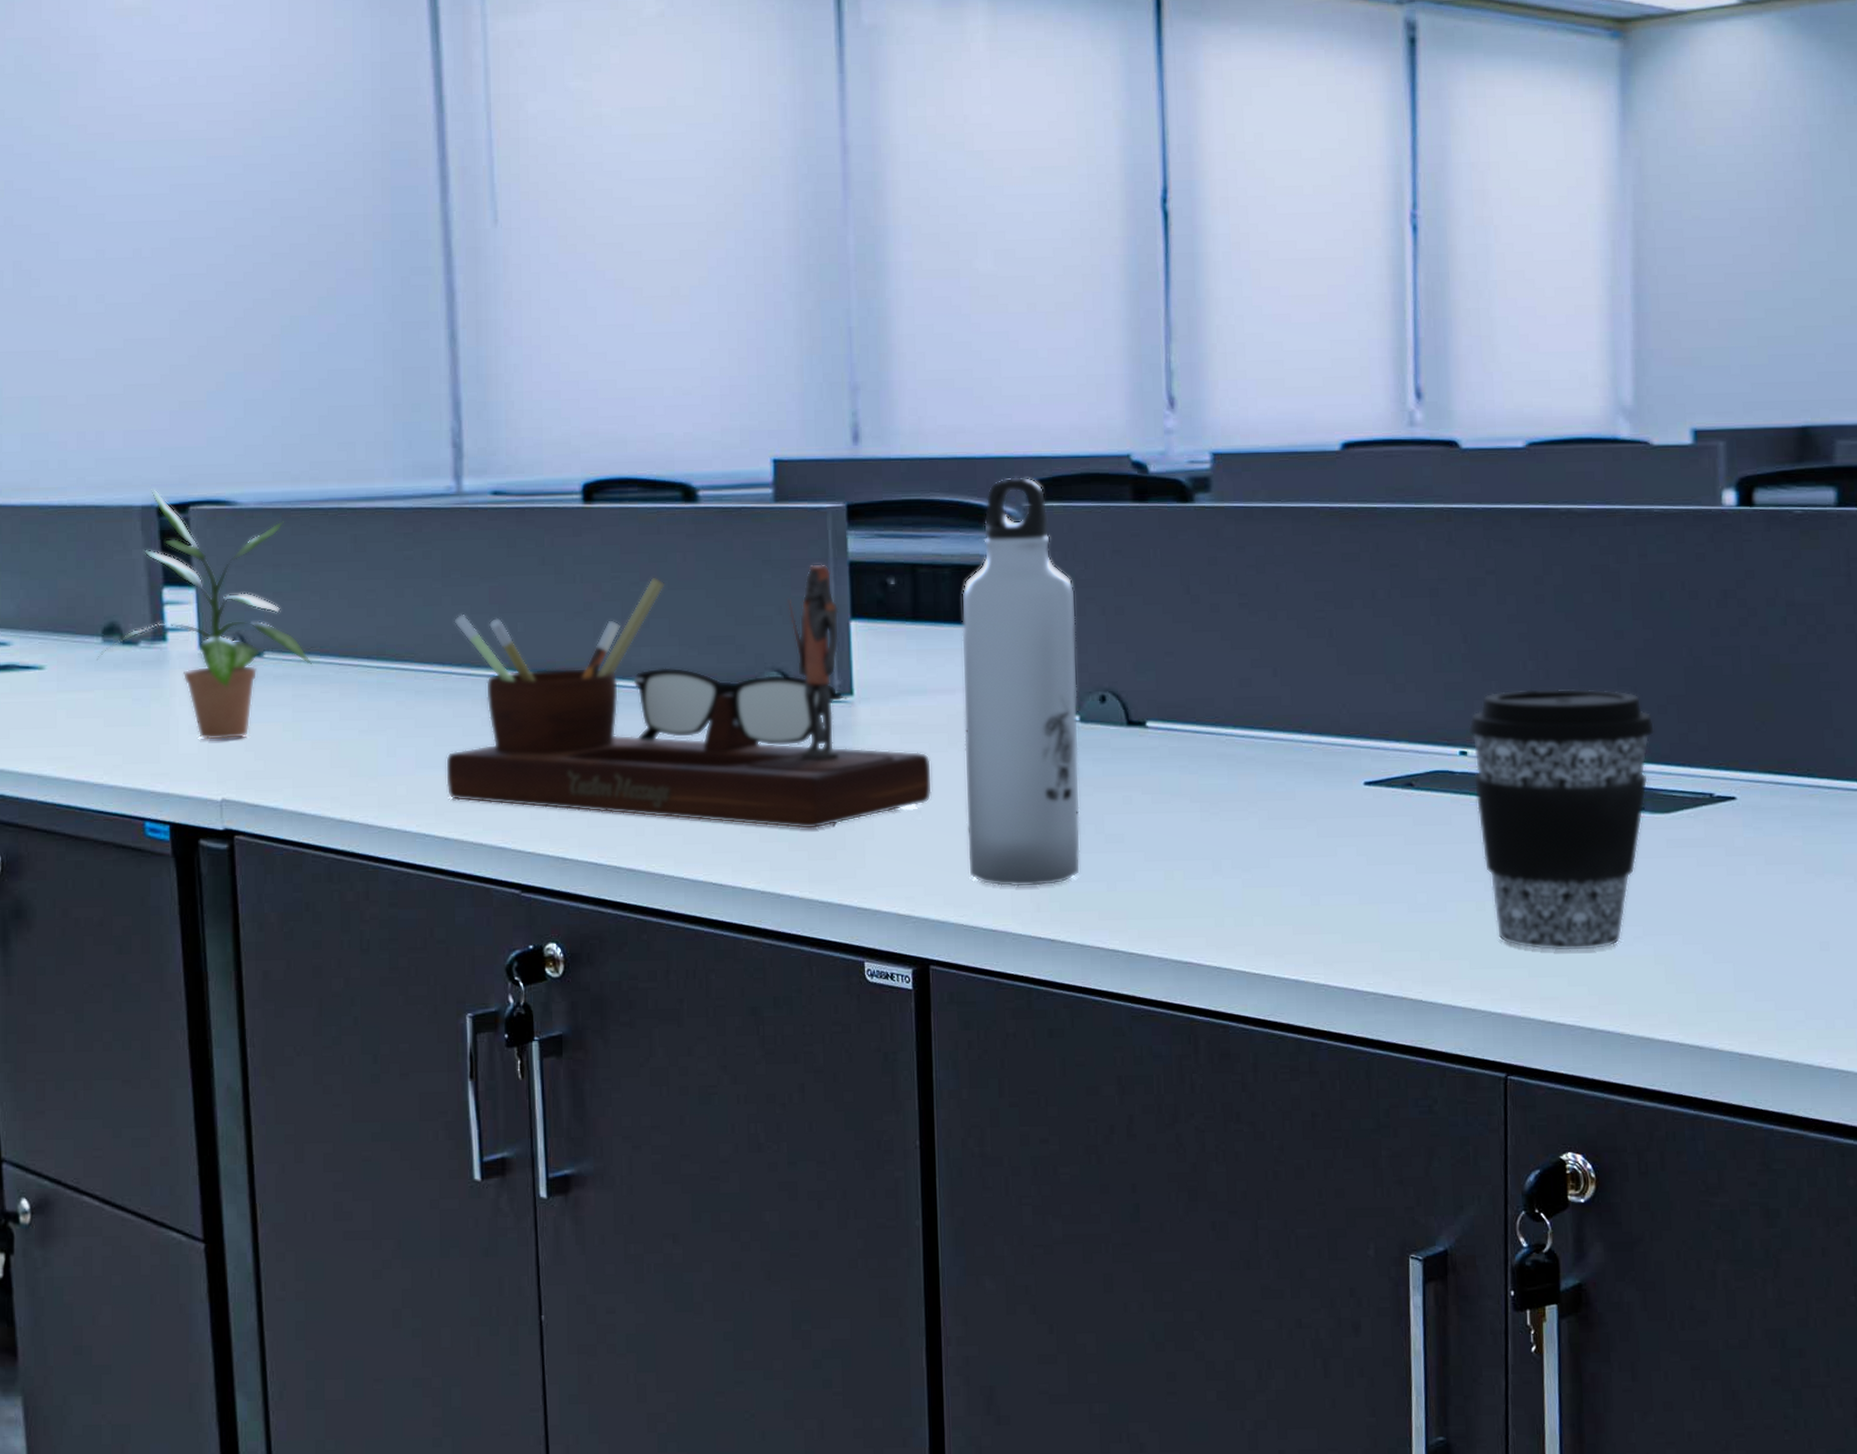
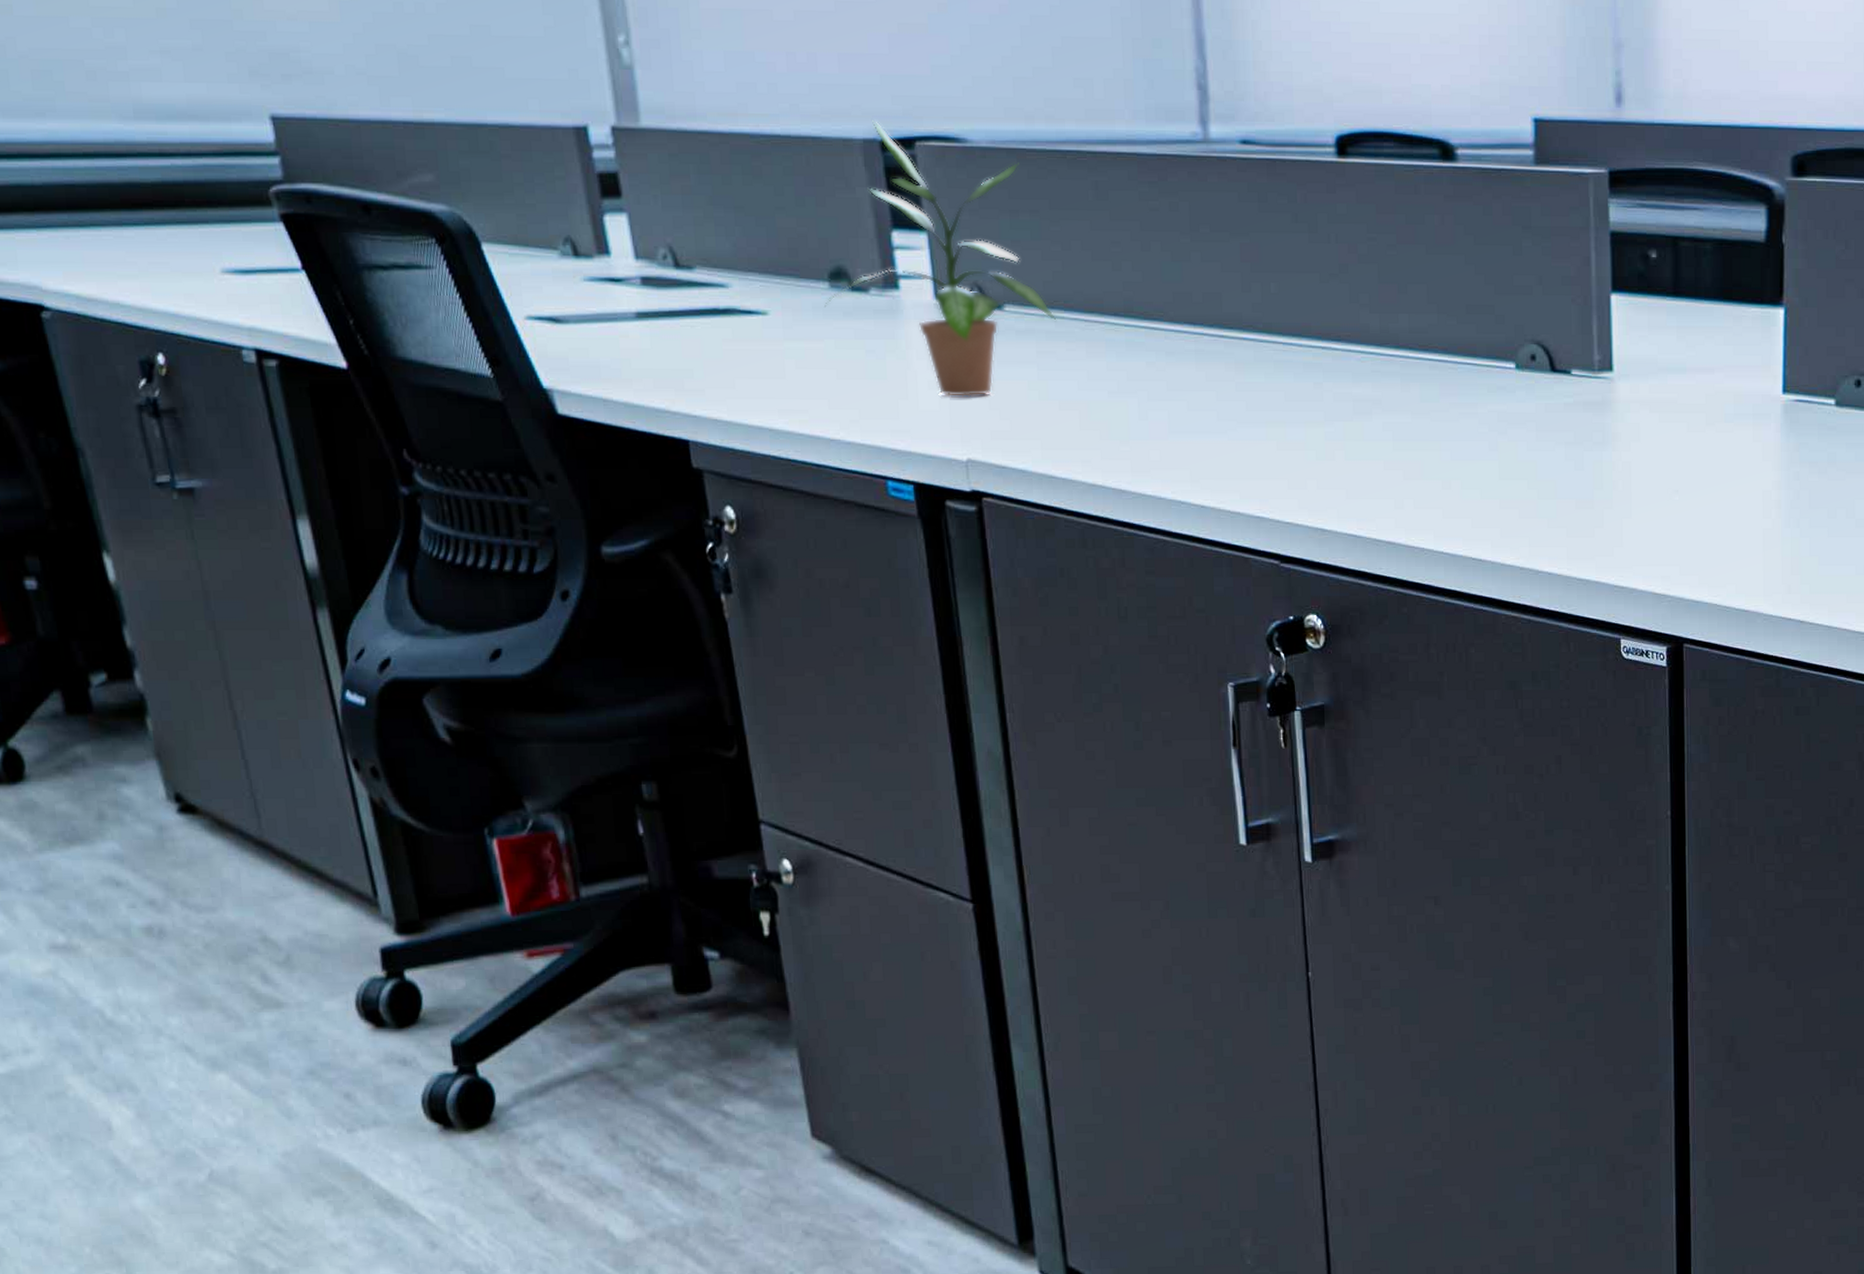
desk organizer: present [445,564,933,830] -> none [1199,233,1690,507]
water bottle: present [961,477,1081,887] -> none [1721,149,1835,568]

